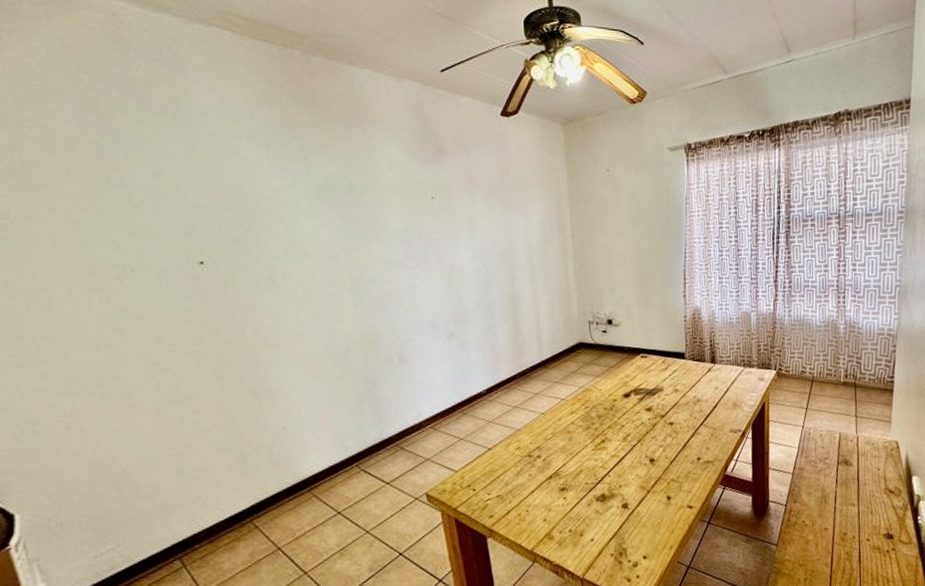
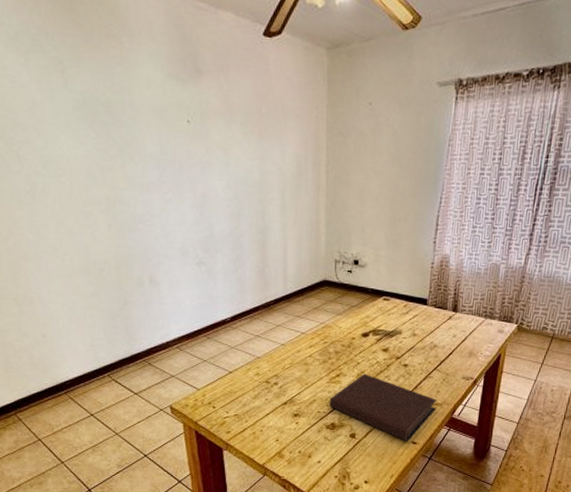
notebook: none [596,436,708,506] -> present [329,374,437,441]

